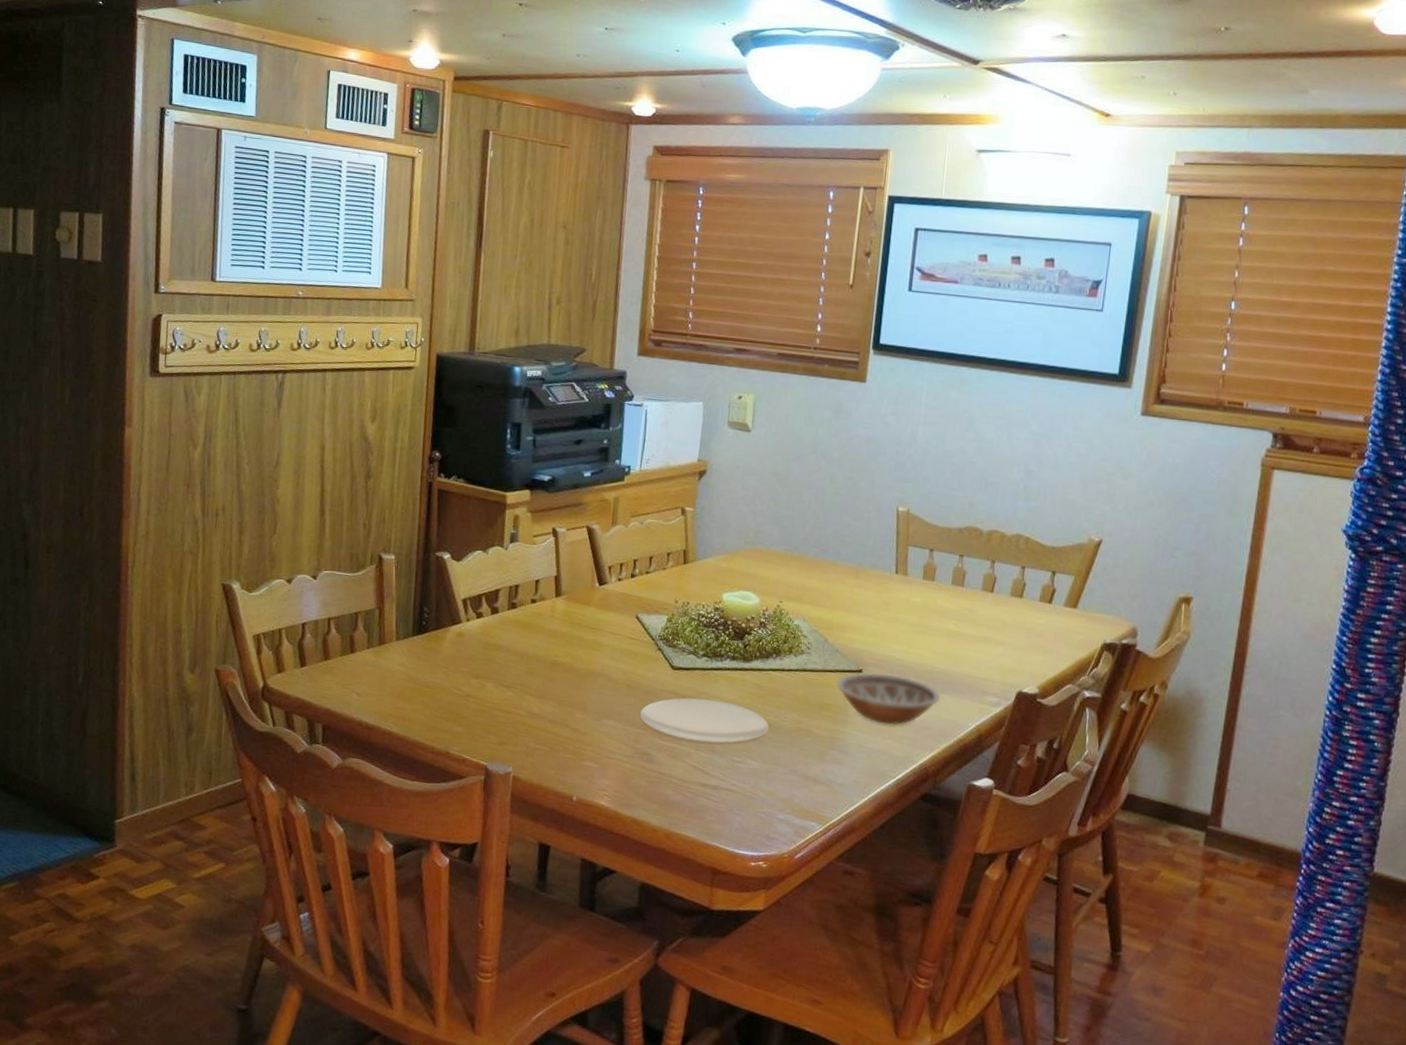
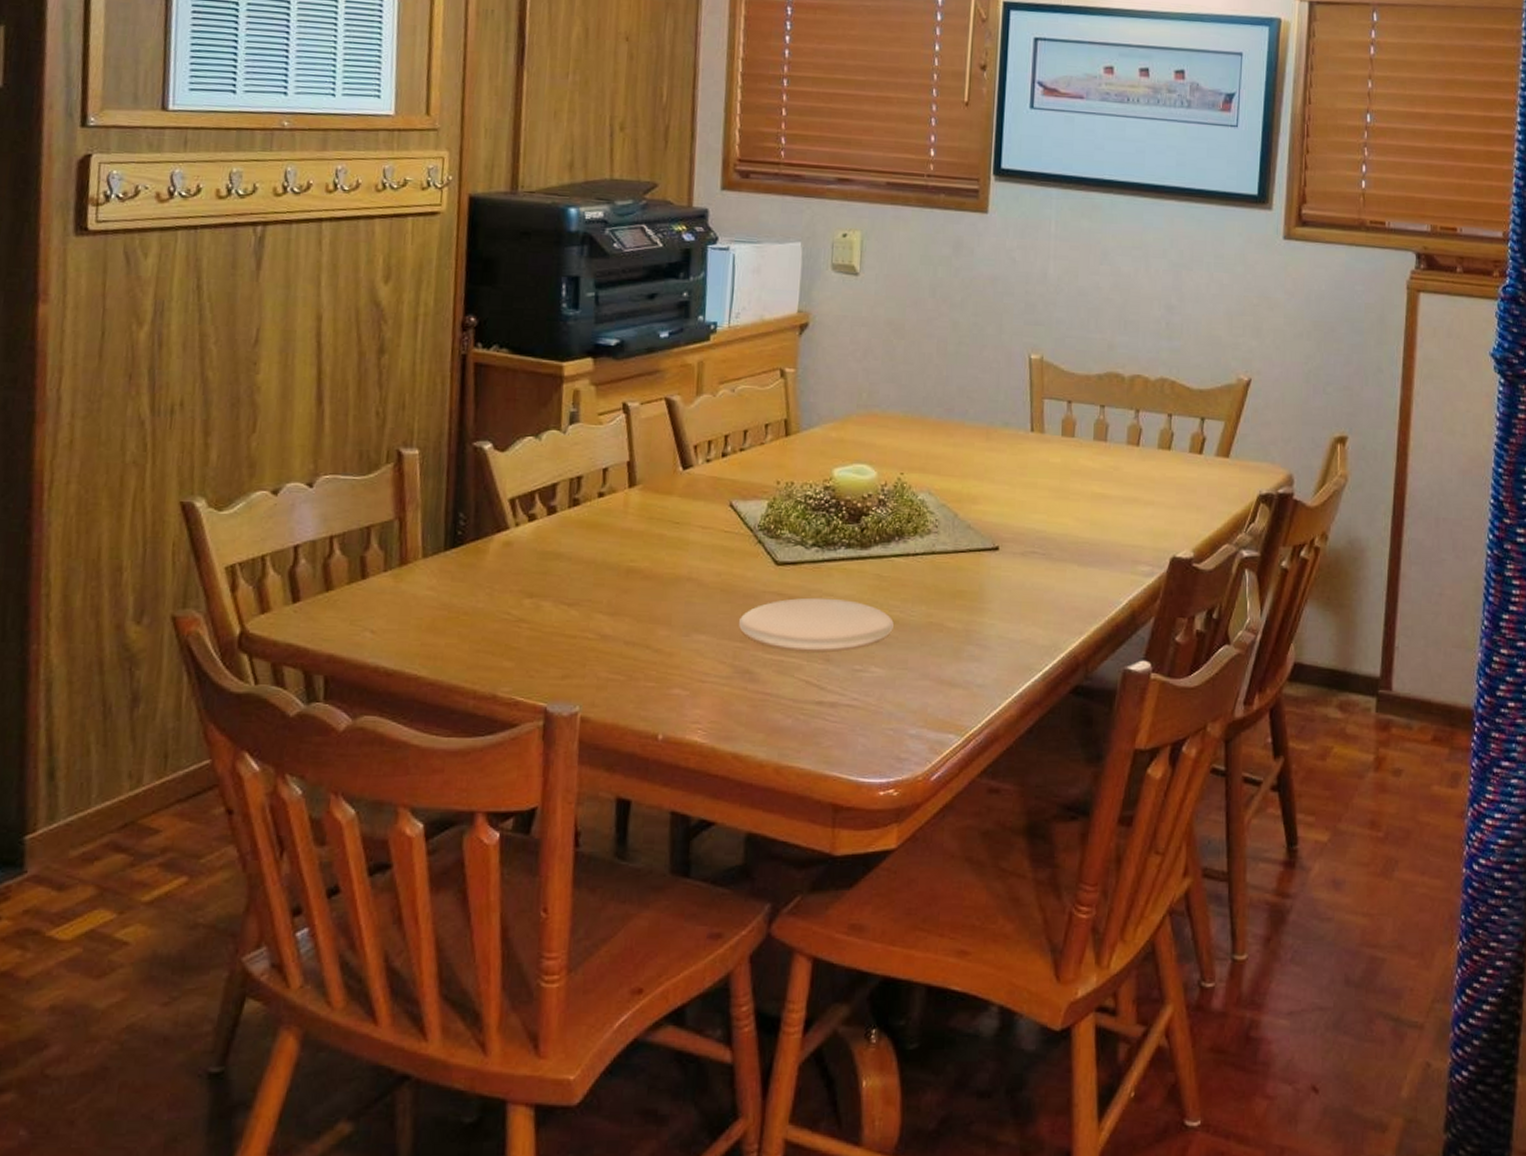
bowl: present [836,672,940,725] -> none [970,549,1088,609]

